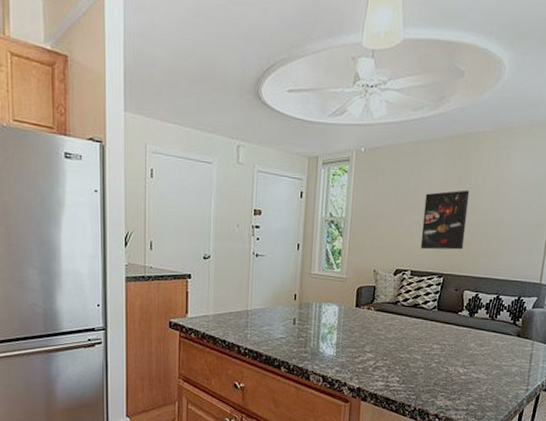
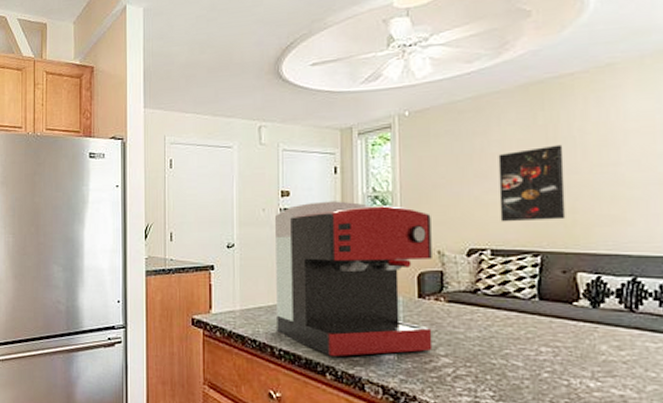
coffee maker: none [244,222,372,353] -> present [275,201,433,356]

